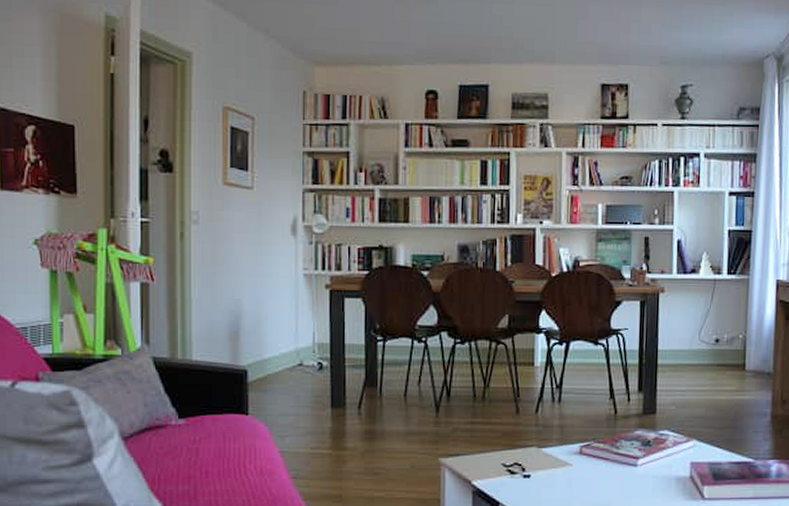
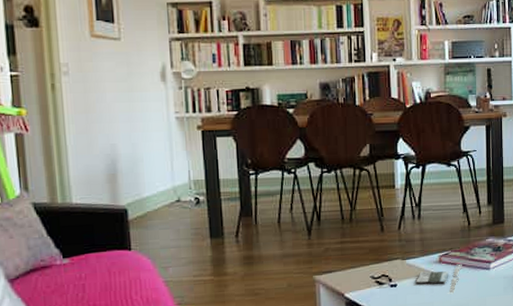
magazine: none [552,457,606,492] -> present [416,264,462,295]

